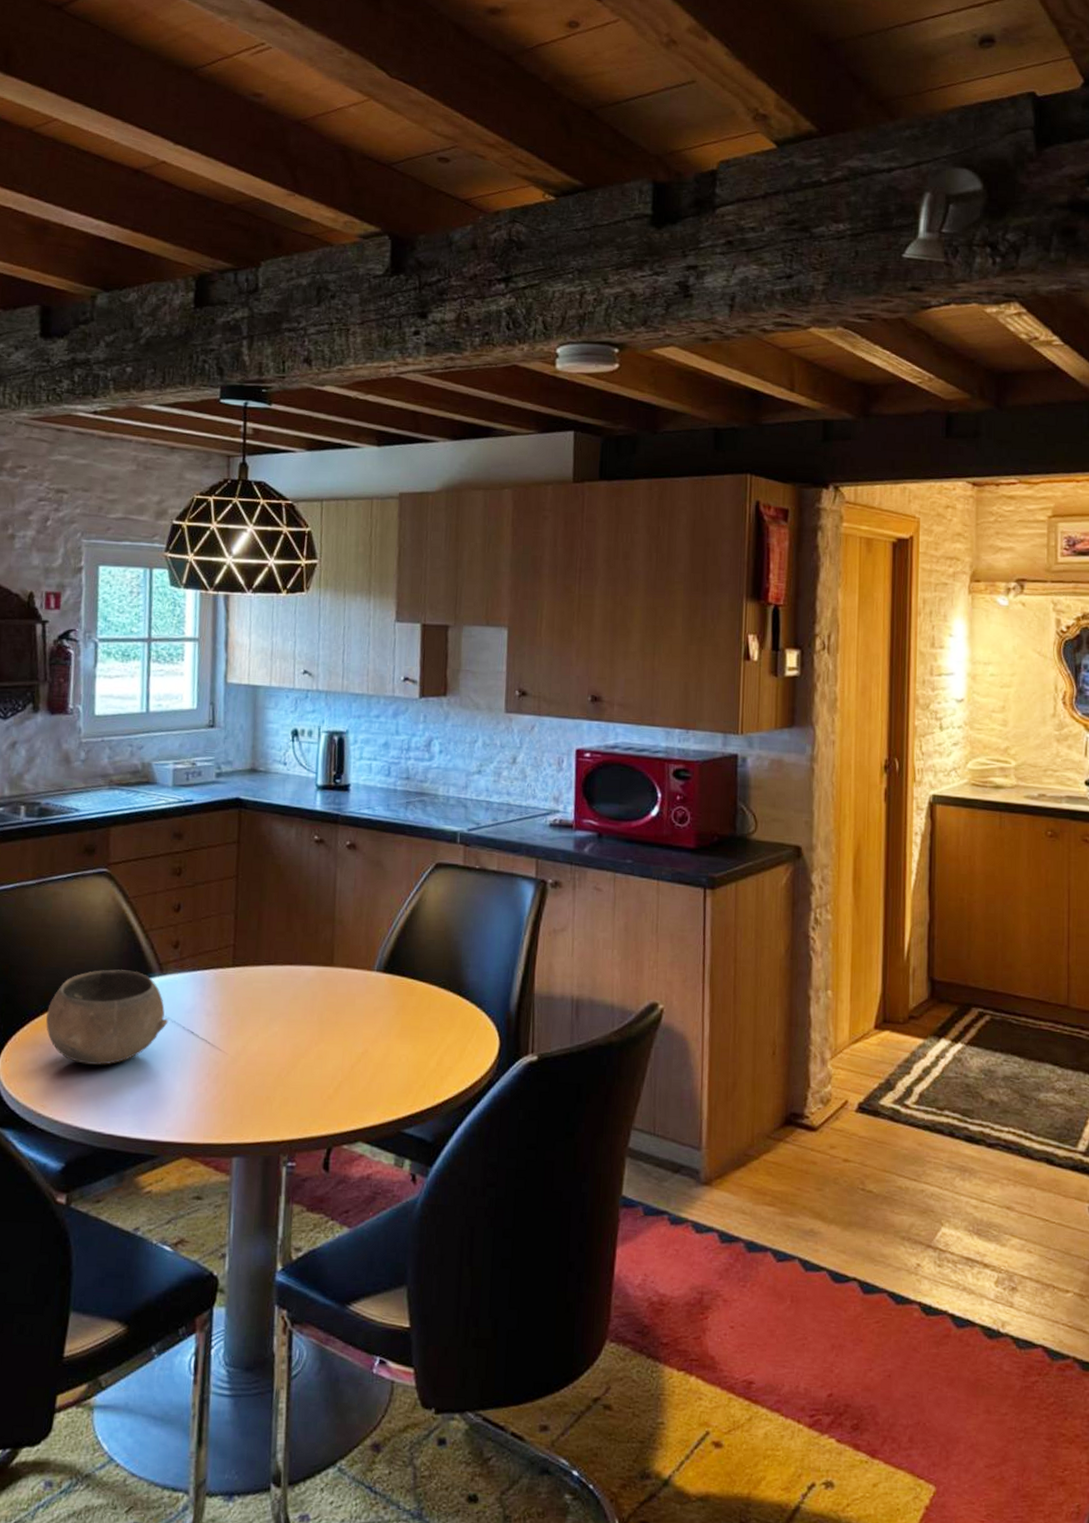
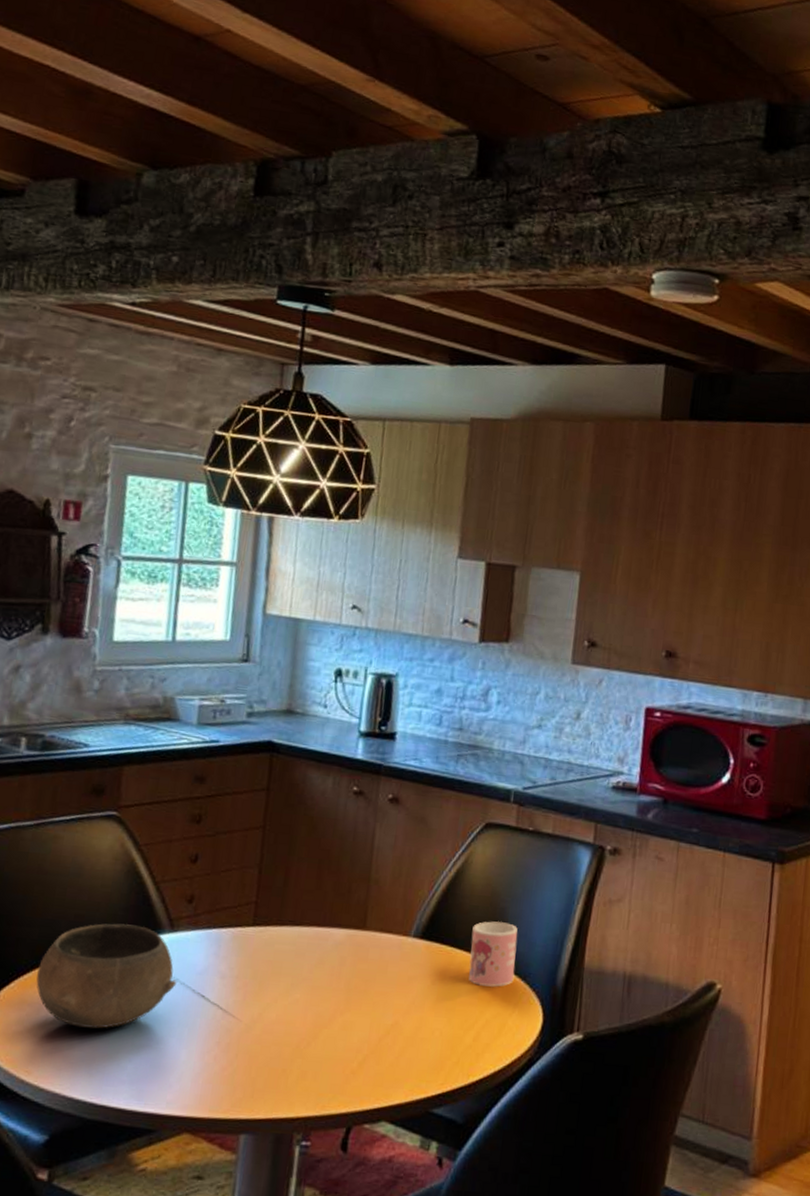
mug: none [429,954,472,1015] -> present [469,921,518,987]

